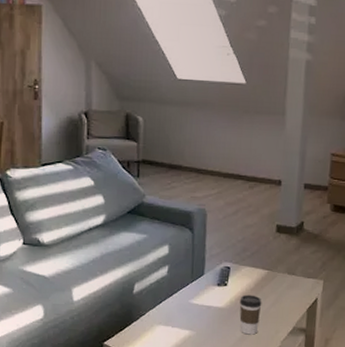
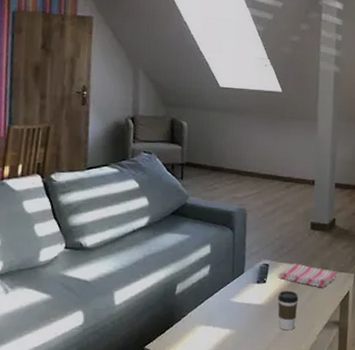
dish towel: none [240,266,305,294] -> present [278,263,337,288]

